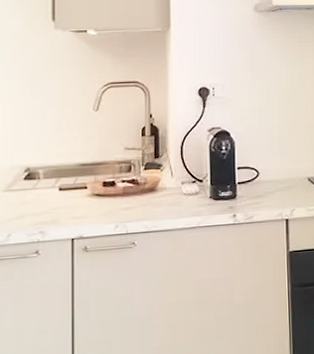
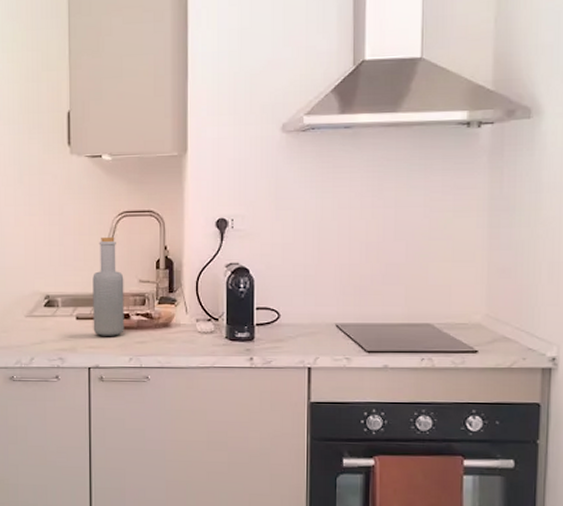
bottle: none [77,107,110,205] -> present [93,236,124,336]

